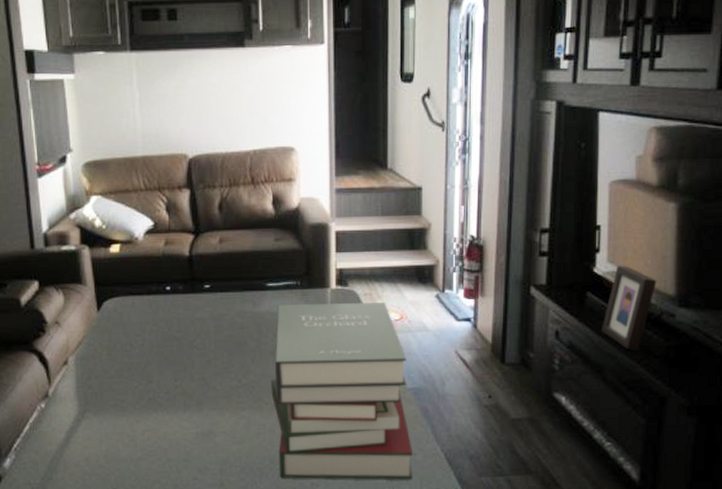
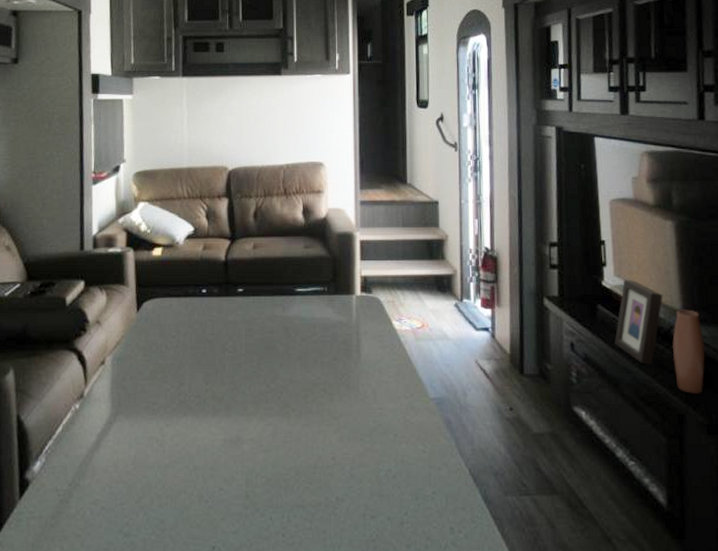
books: present [271,302,412,480] -> none [298,310,438,497]
vase: none [660,294,696,378] -> present [672,309,706,395]

